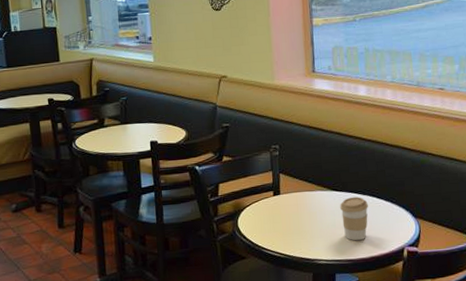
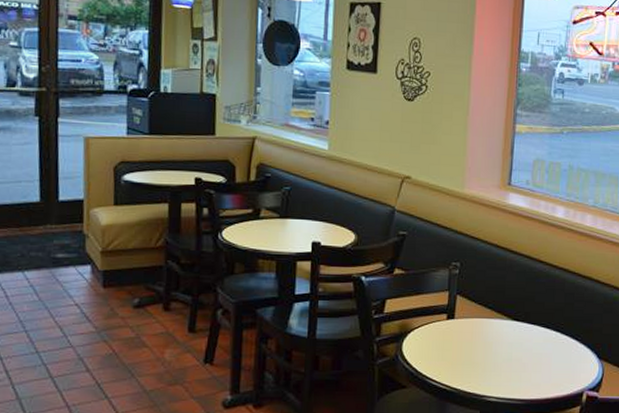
coffee cup: present [340,196,368,241] -> none [519,330,551,379]

